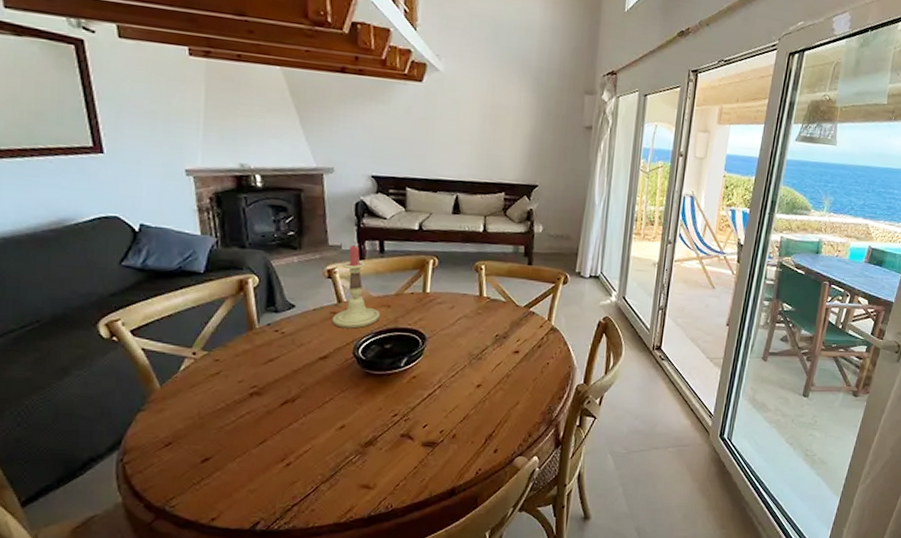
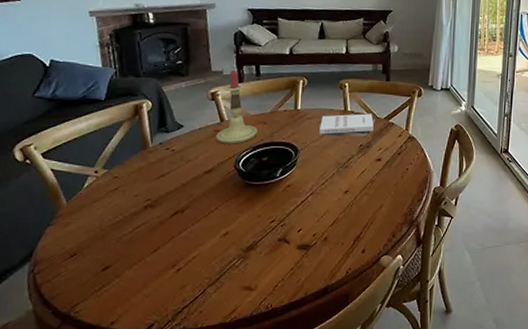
books: none [450,300,514,326] -> present [319,113,375,137]

